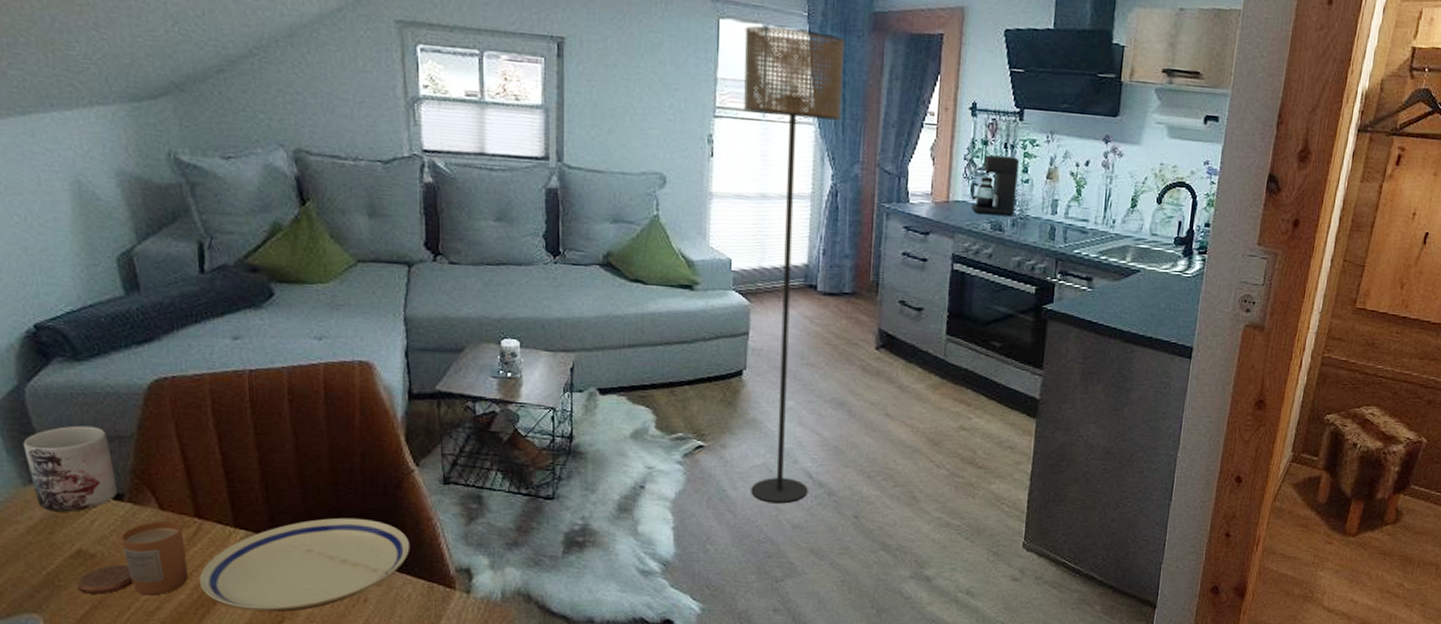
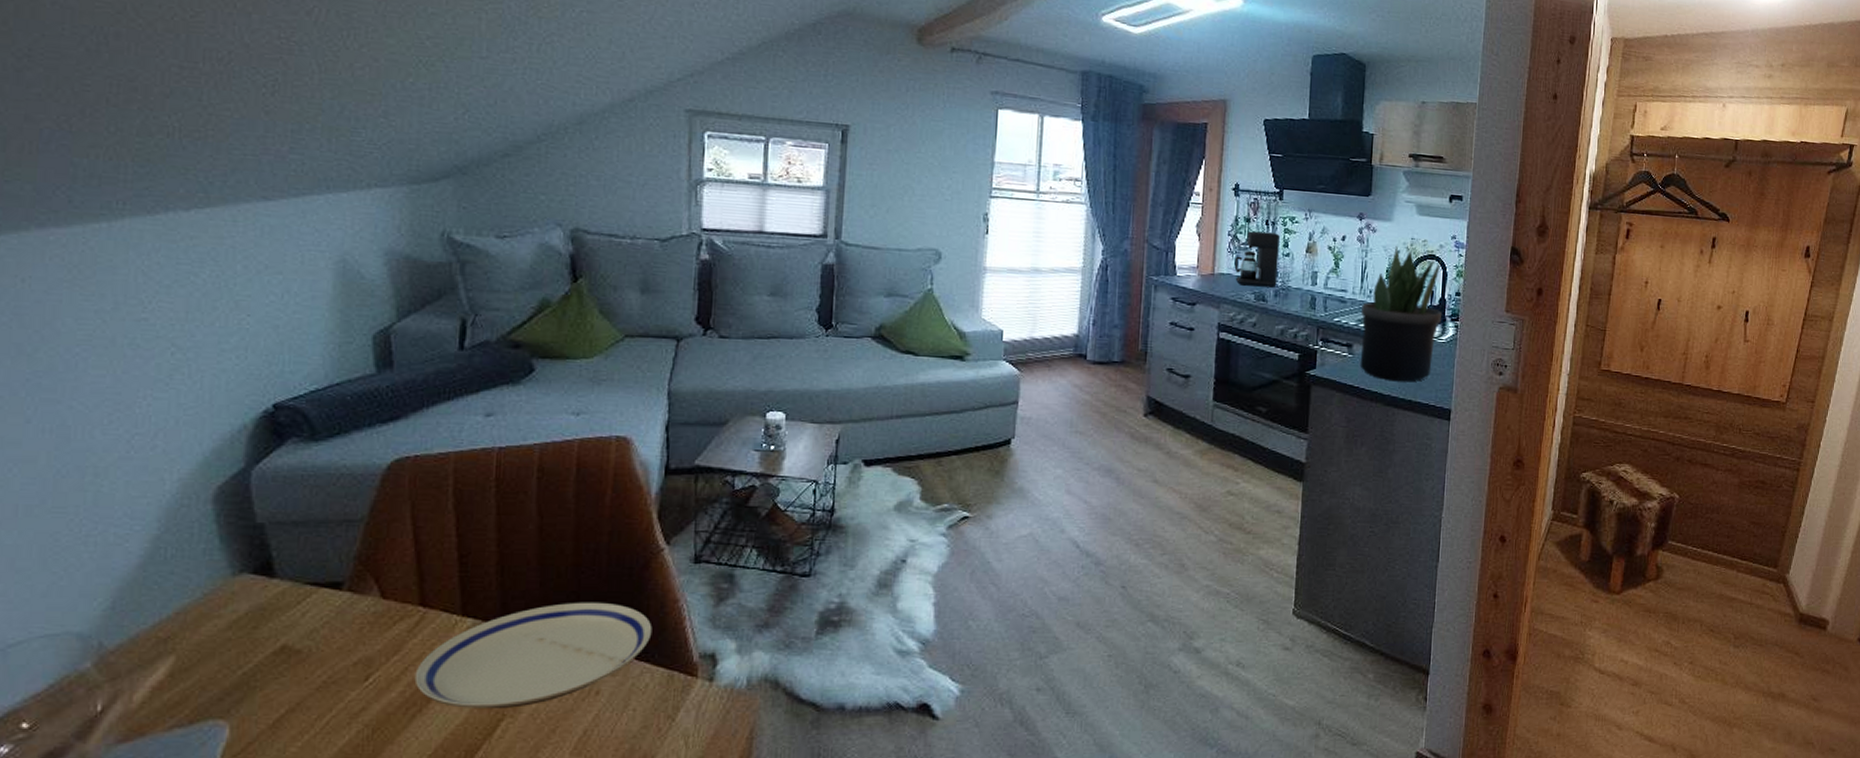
mug: present [23,425,119,512] -> none [239,509,339,604]
candle: present [76,521,188,596] -> none [274,611,404,695]
floor lamp: present [744,25,845,504] -> none [1016,115,1116,575]
planter: none [1099,172,1194,317] -> present [1360,246,1444,381]

